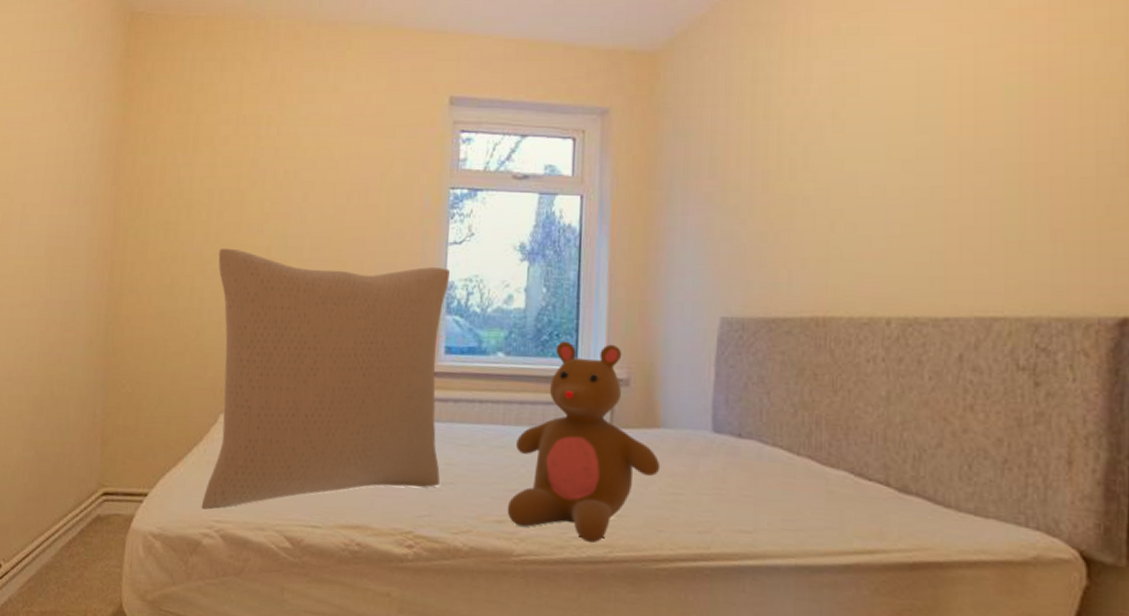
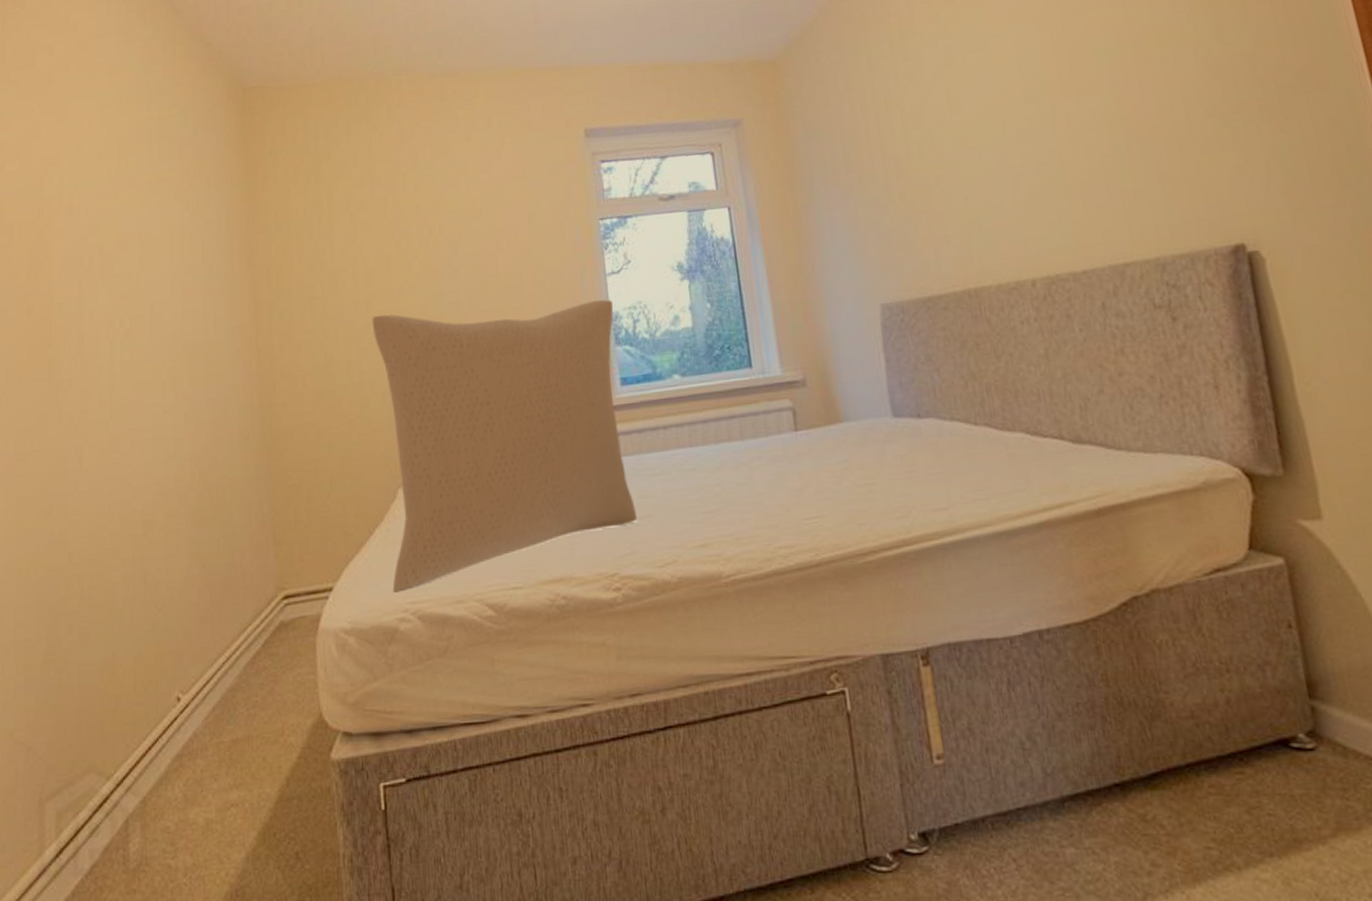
teddy bear: present [507,341,661,544] -> none [706,348,850,550]

